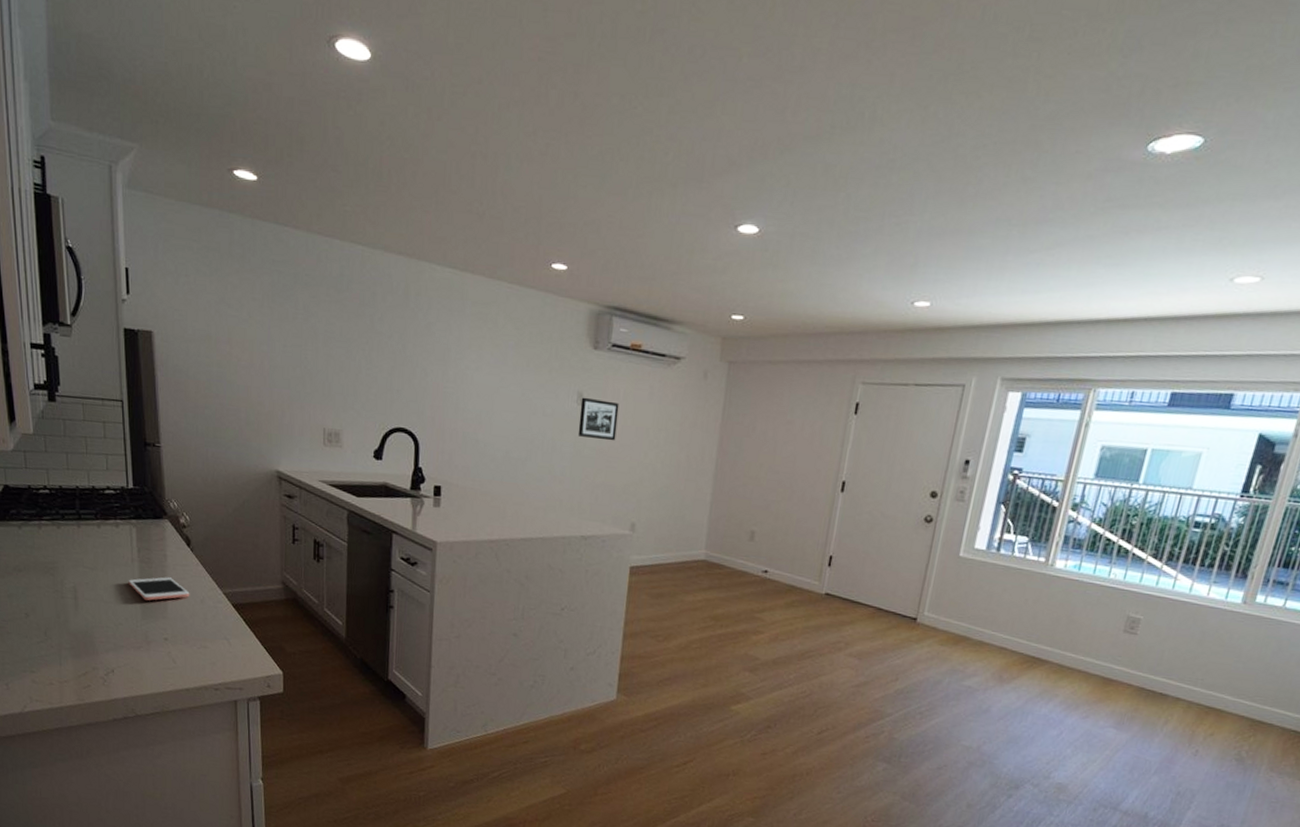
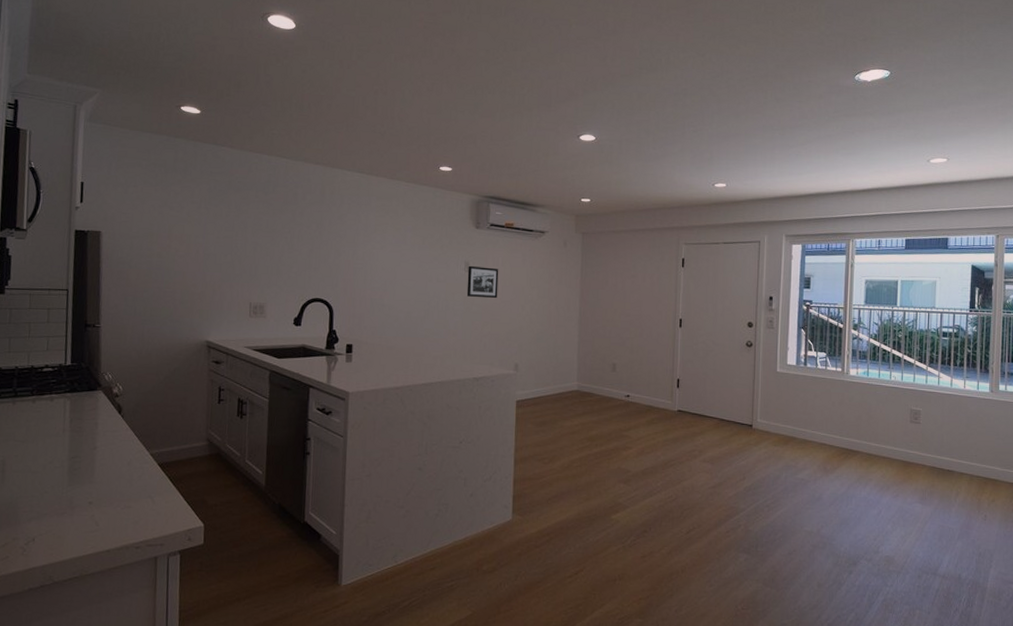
cell phone: present [128,577,190,601] -> none [57,443,118,467]

